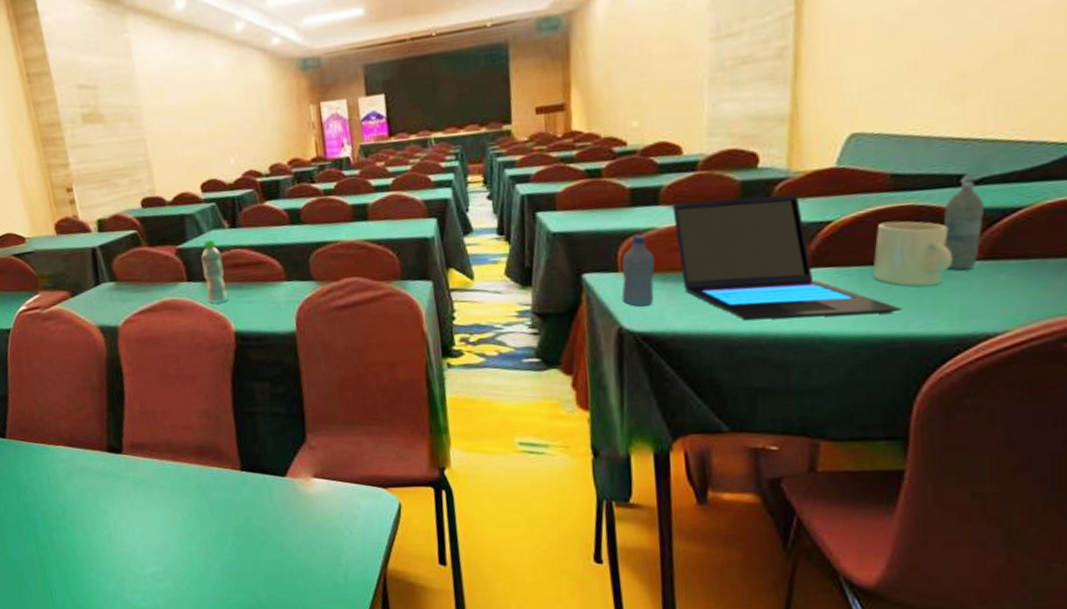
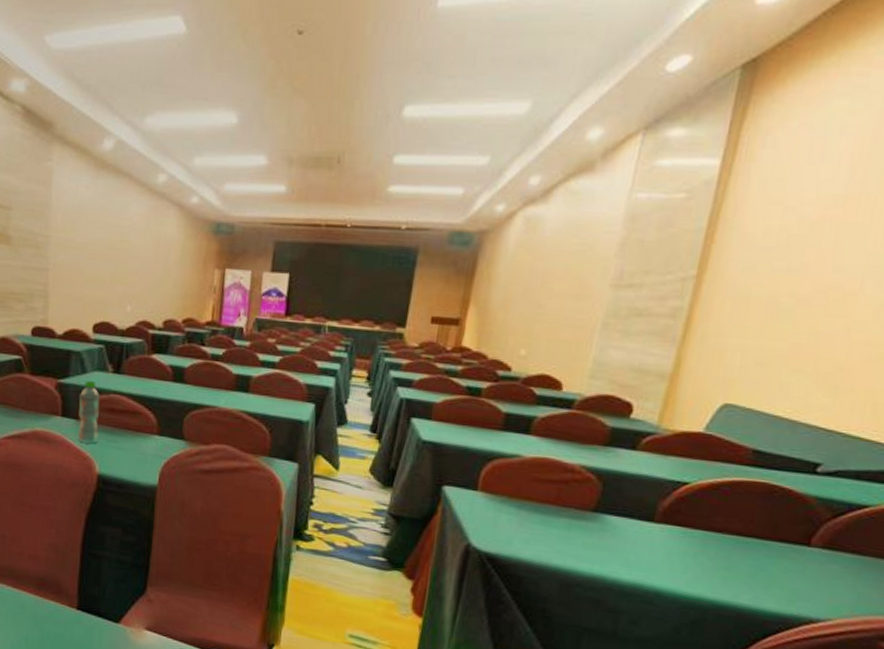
water bottle: present [621,235,655,307] -> none [475,459,516,529]
laptop: present [672,194,903,321] -> none [537,436,737,582]
cup: present [872,221,953,287] -> none [715,493,796,564]
water bottle: present [943,182,985,271] -> none [788,471,835,555]

